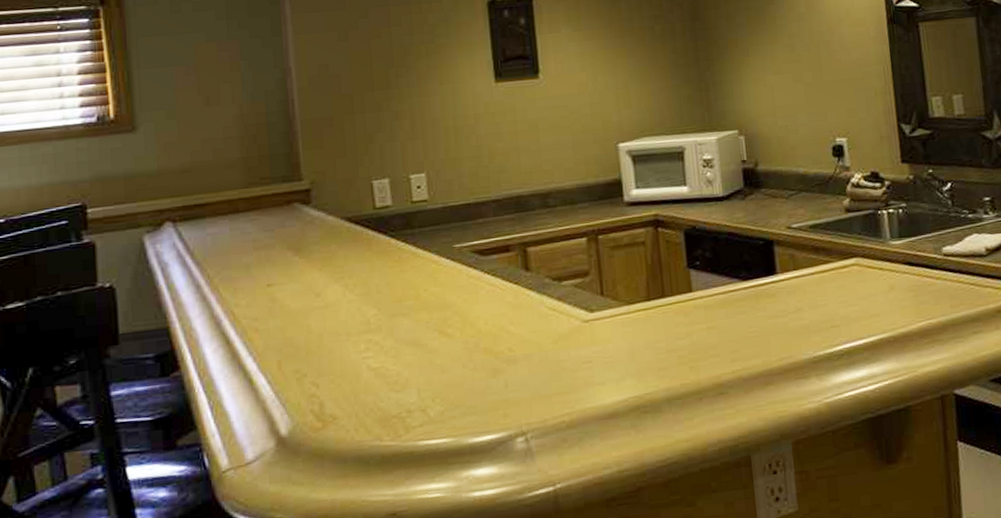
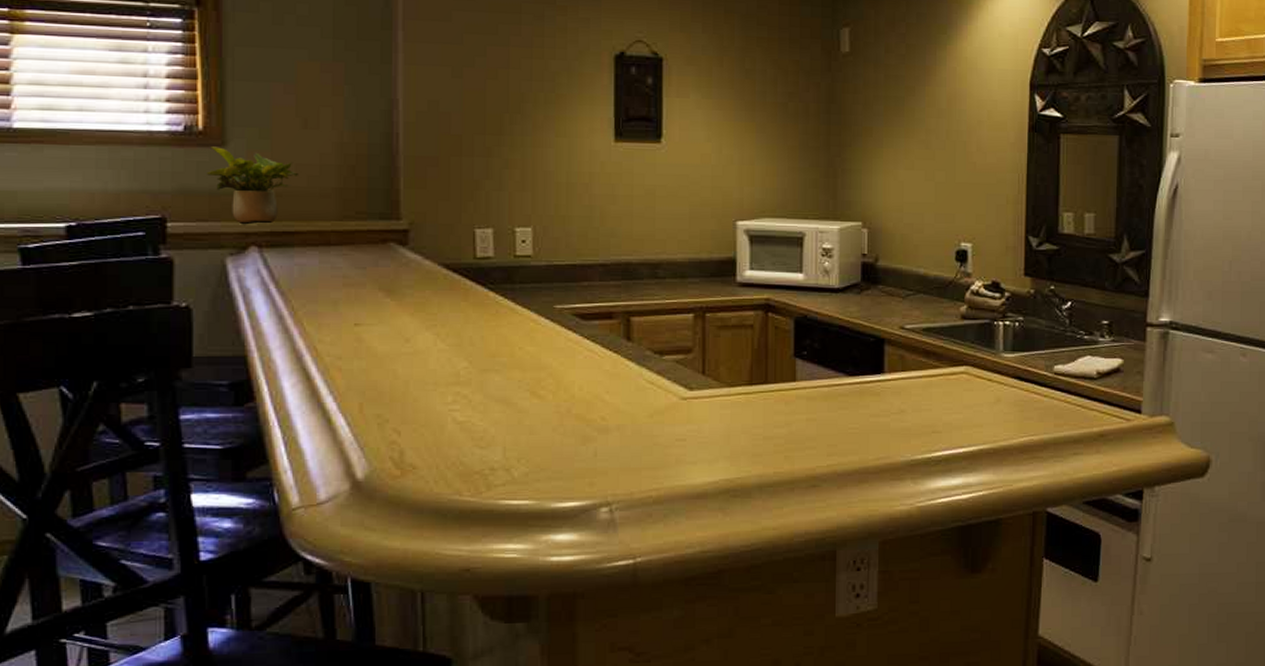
potted plant: none [121,132,204,203] -> present [207,146,298,225]

